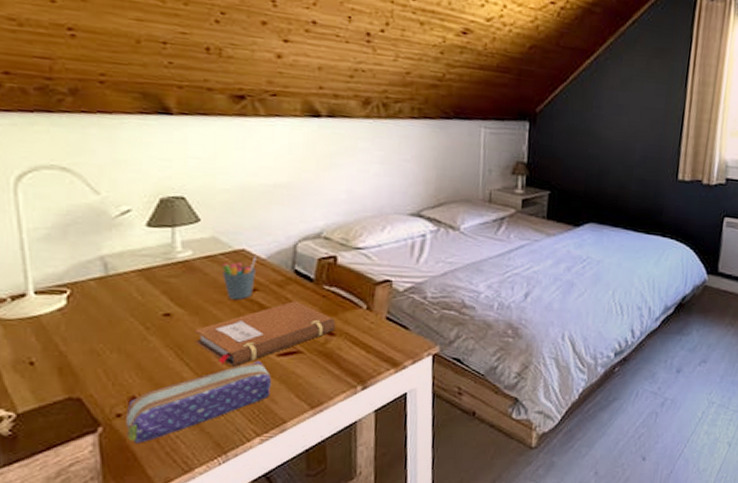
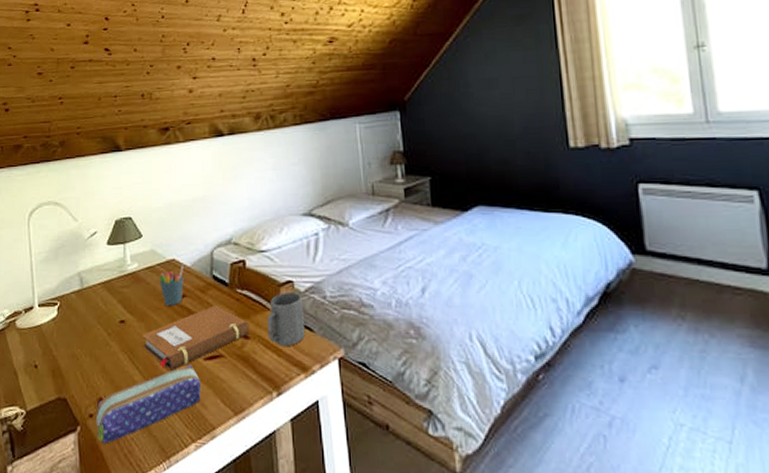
mug: none [357,290,401,343] -> present [267,291,305,346]

